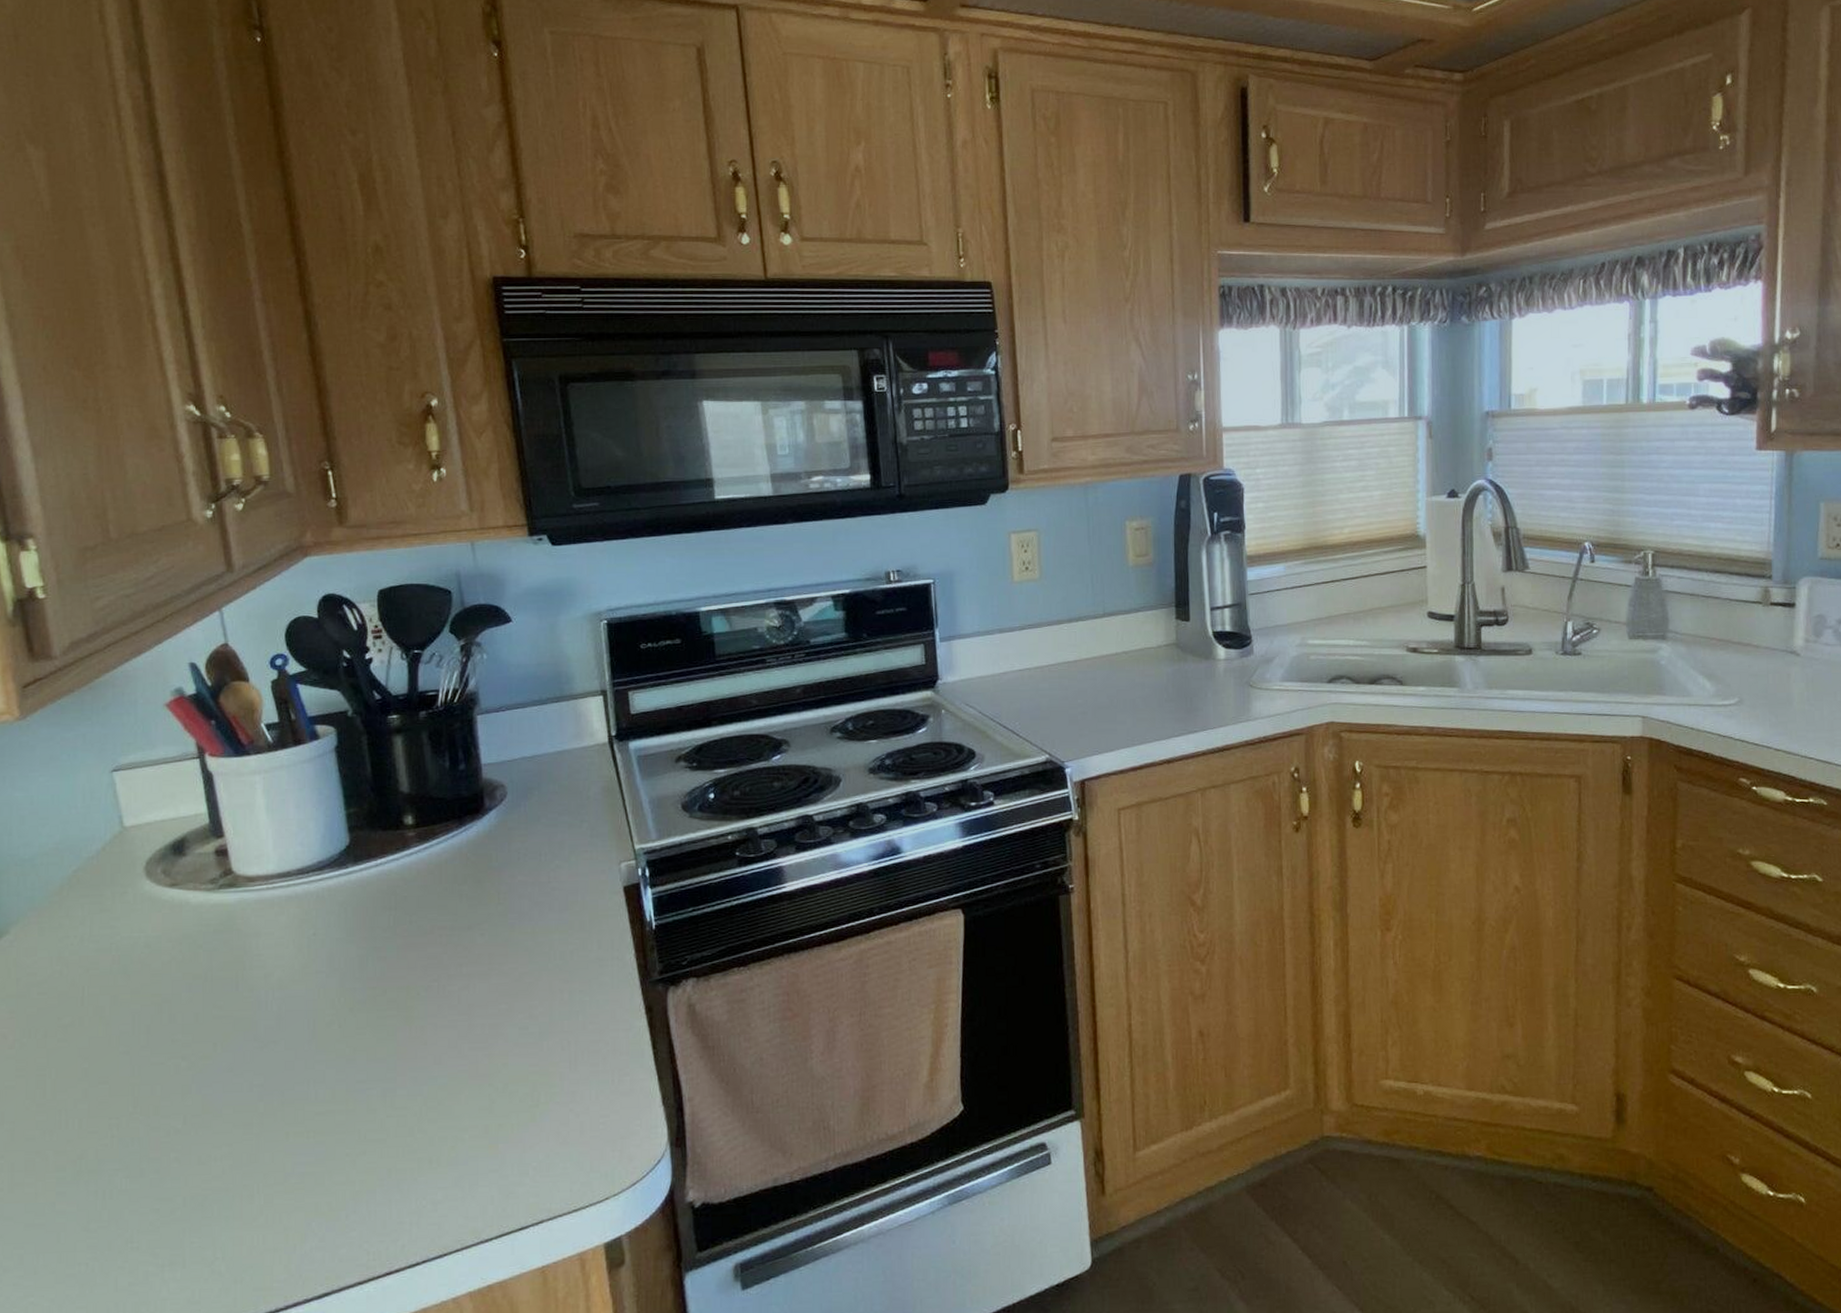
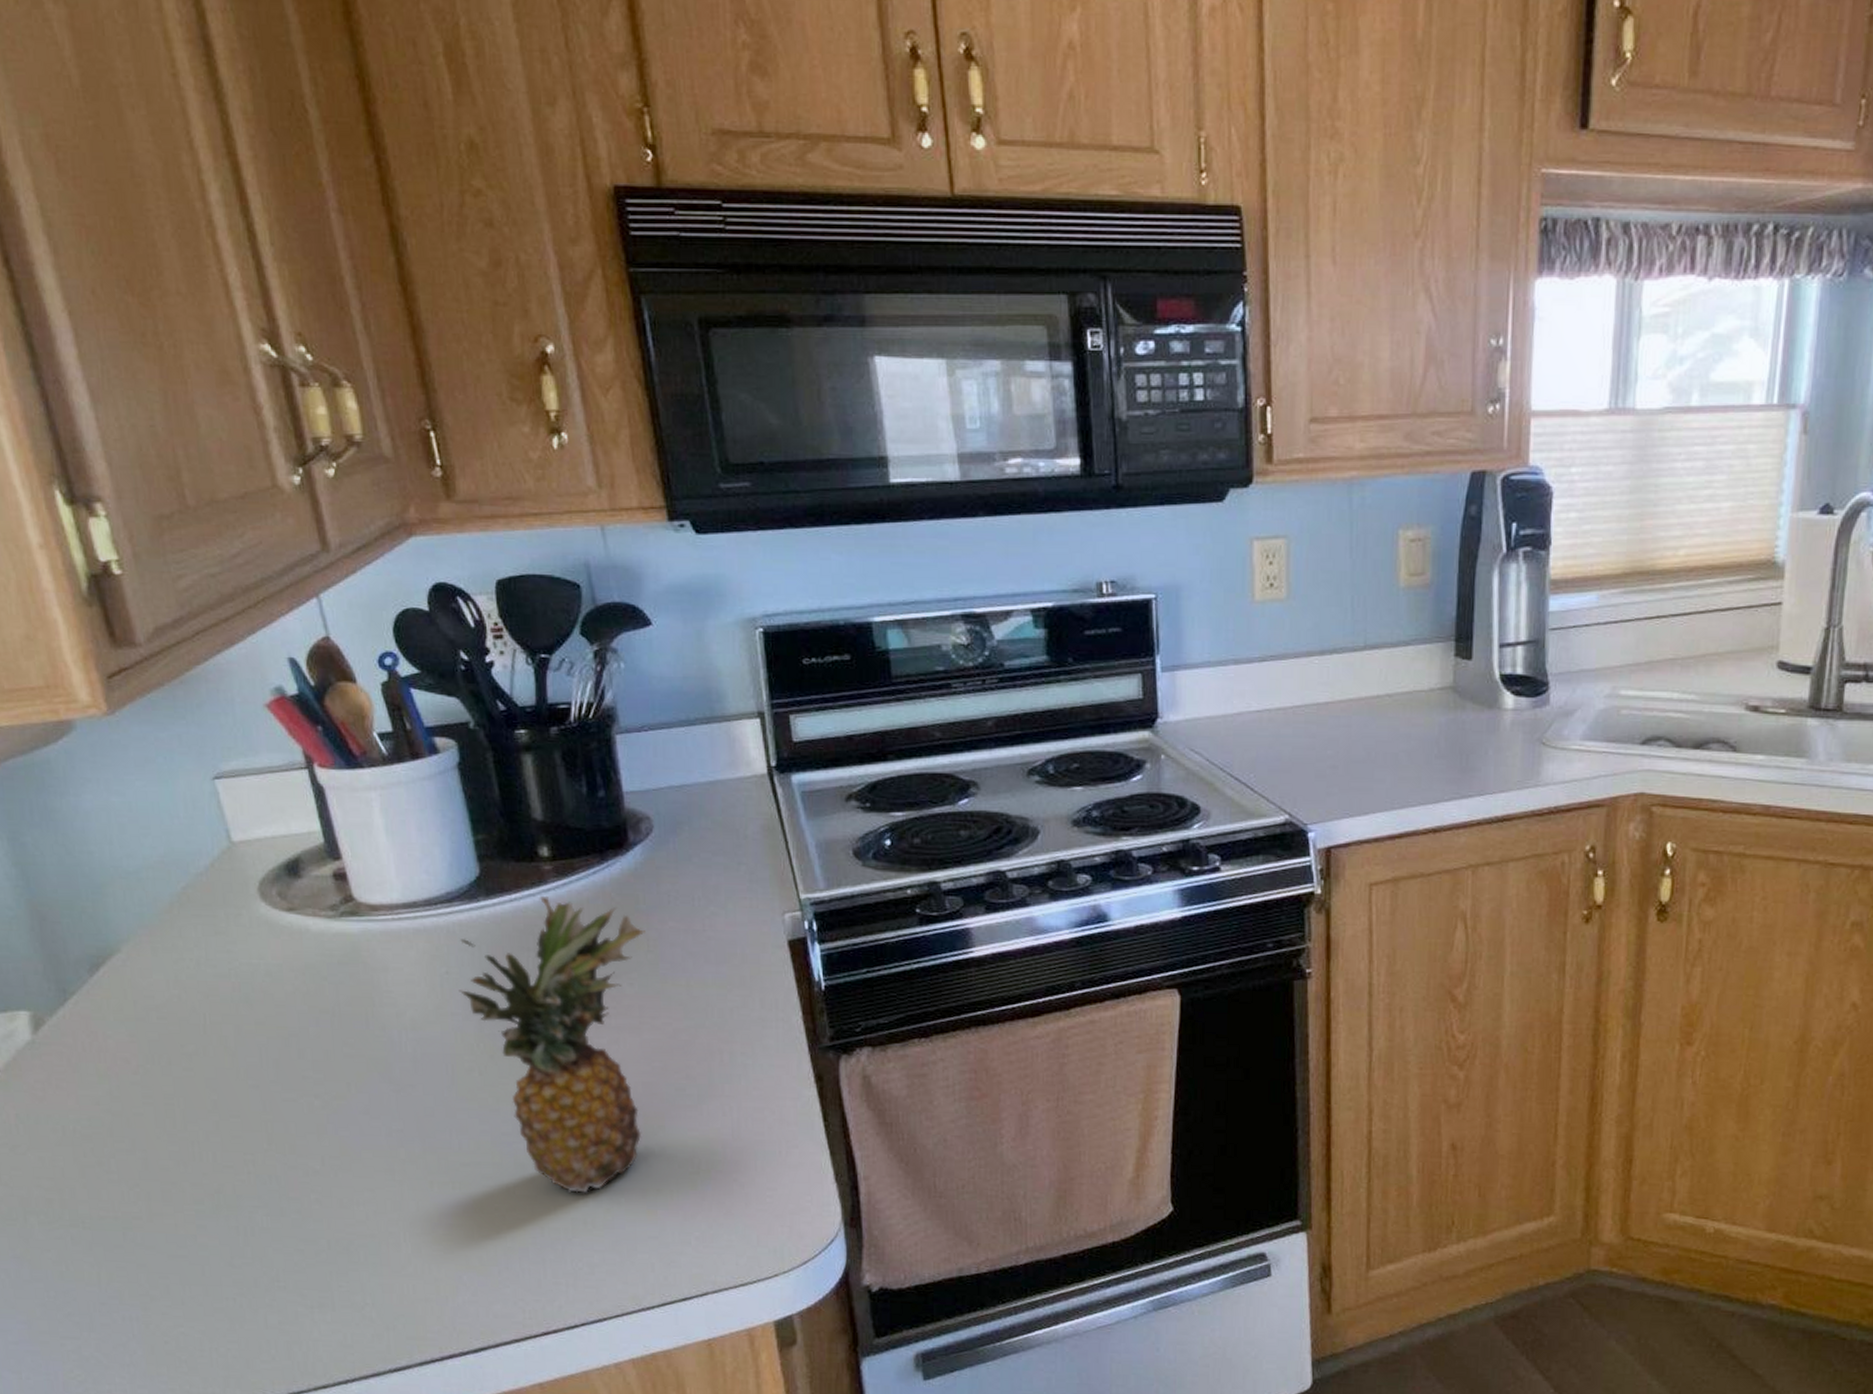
fruit: none [324,859,497,1133] -> present [459,895,645,1193]

